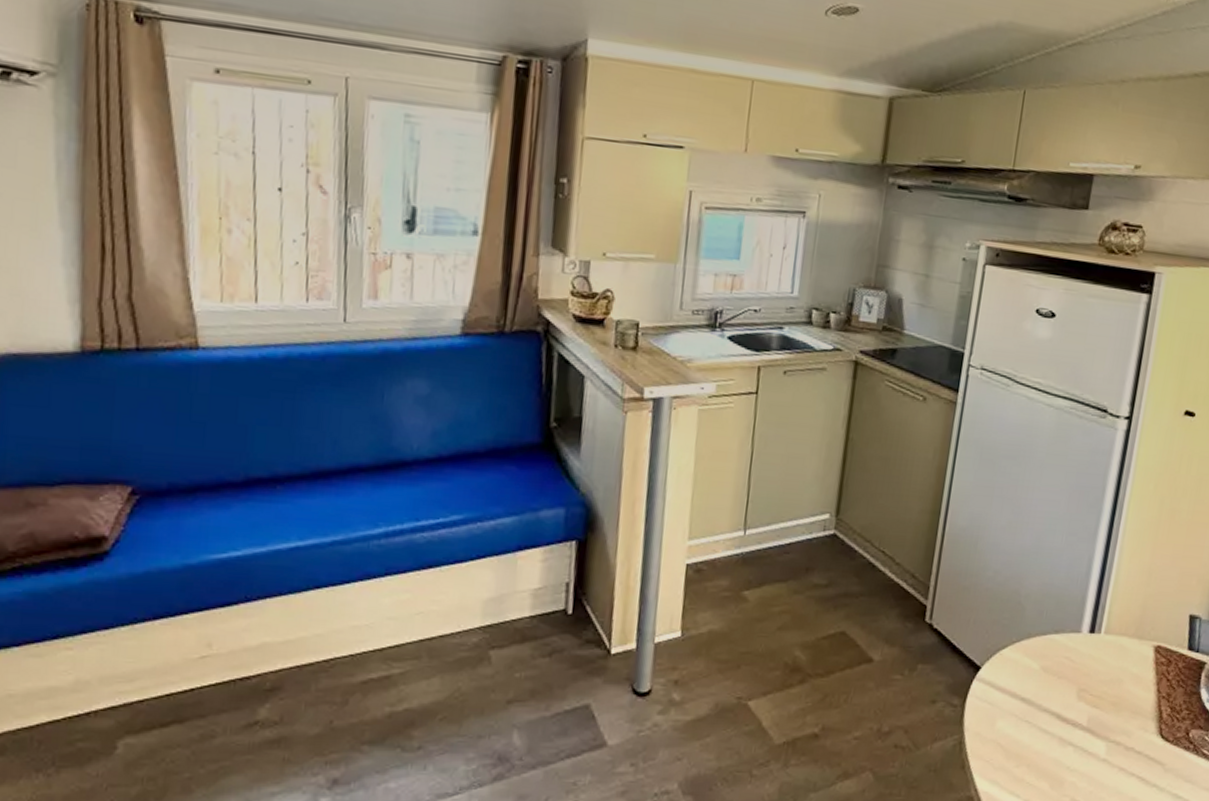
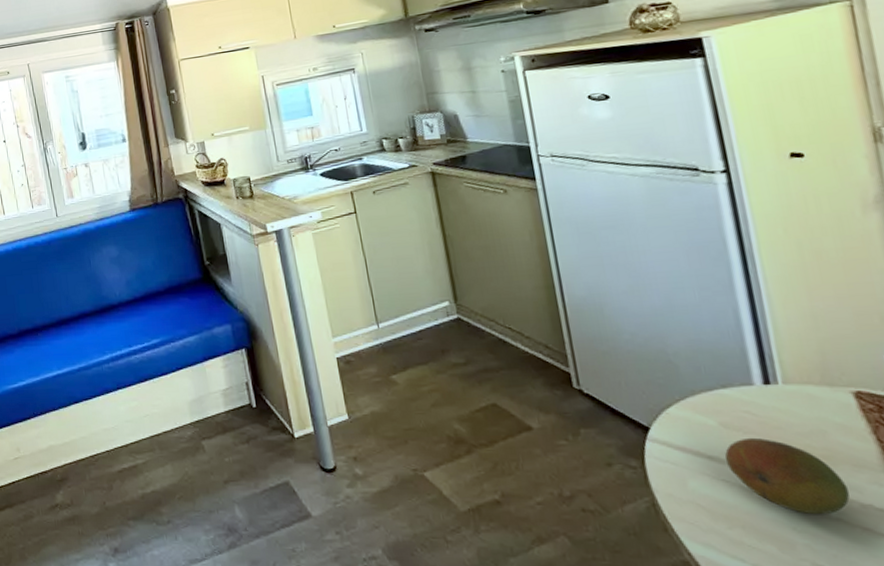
fruit: none [1034,682,1121,756] -> present [724,437,850,515]

